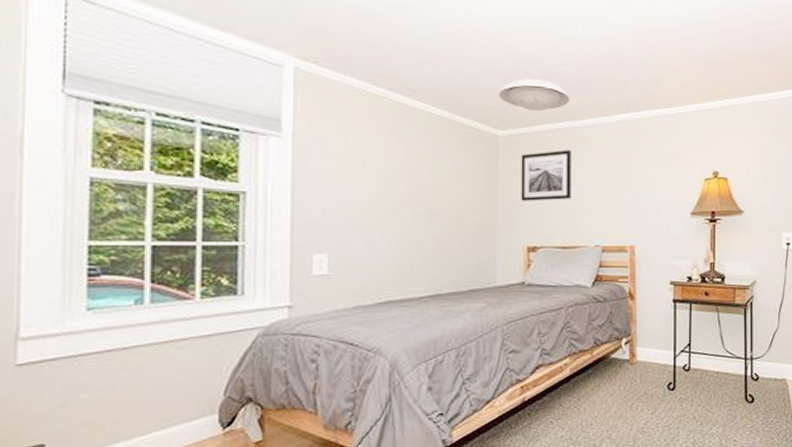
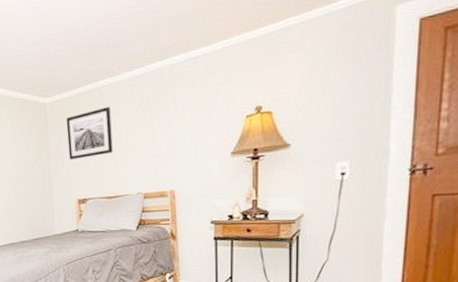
ceiling light: present [499,78,570,112] -> none [42,42,106,75]

